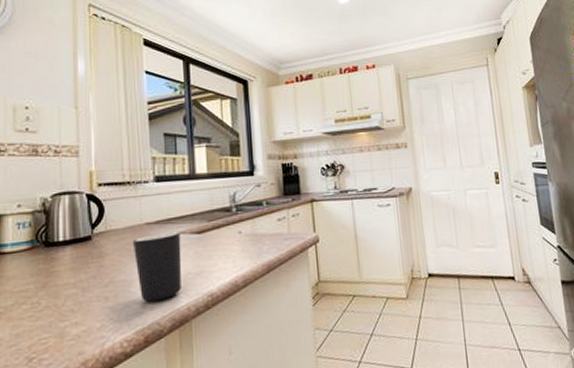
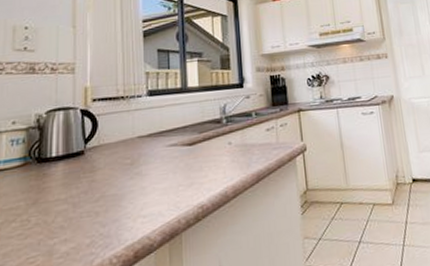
mug: present [132,232,182,302] -> none [124,144,173,216]

